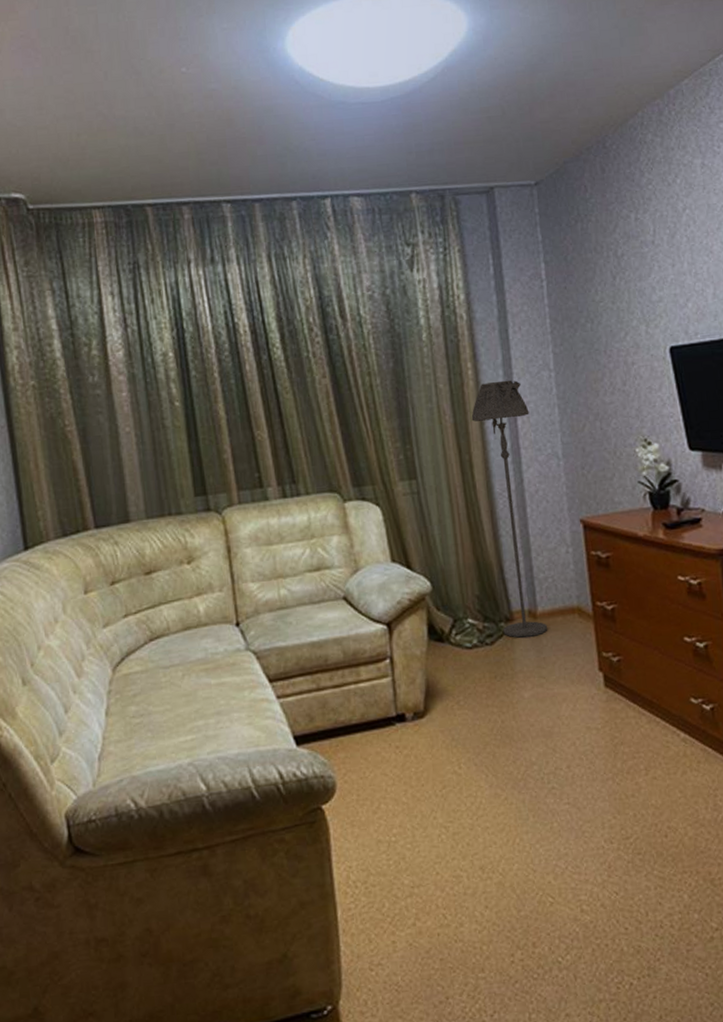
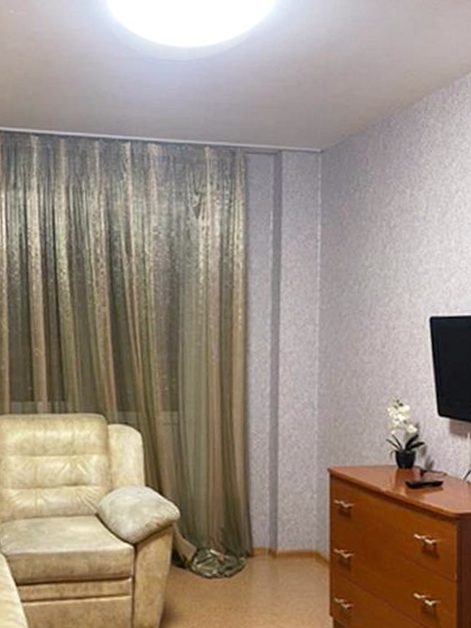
floor lamp: present [471,380,548,638] -> none [236,329,291,574]

